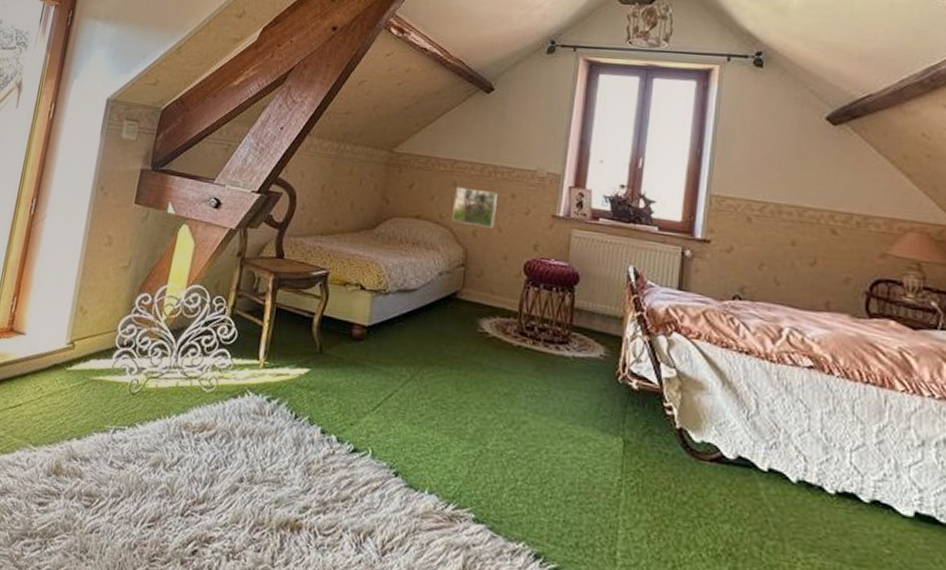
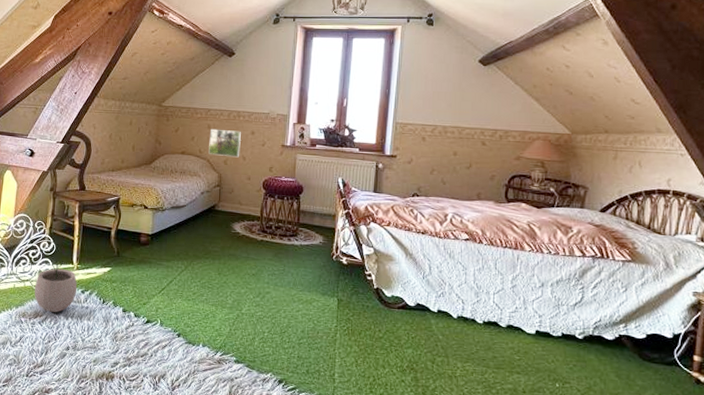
plant pot: none [202,351,262,427] -> present [34,259,78,313]

